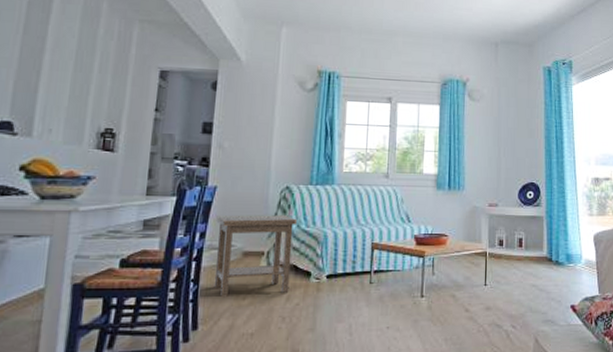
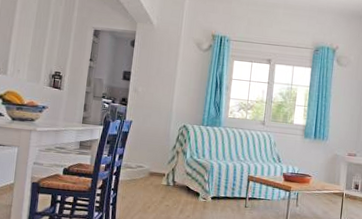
side table: present [214,215,298,298] -> none [127,143,191,207]

